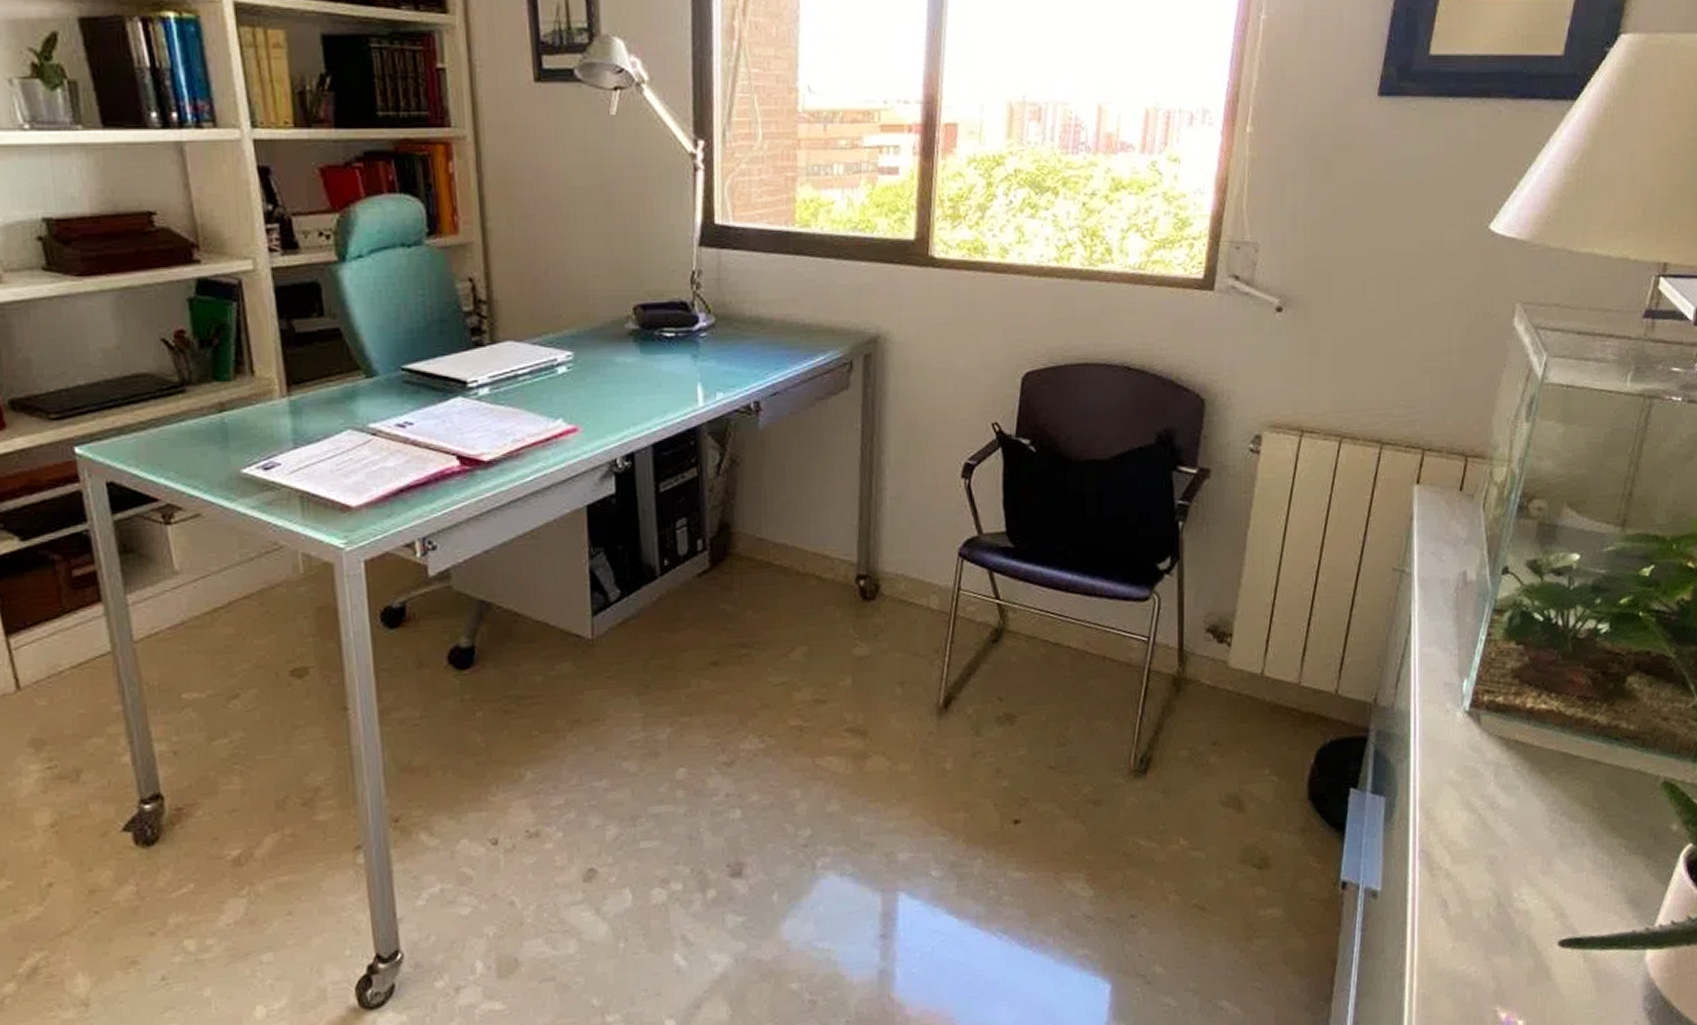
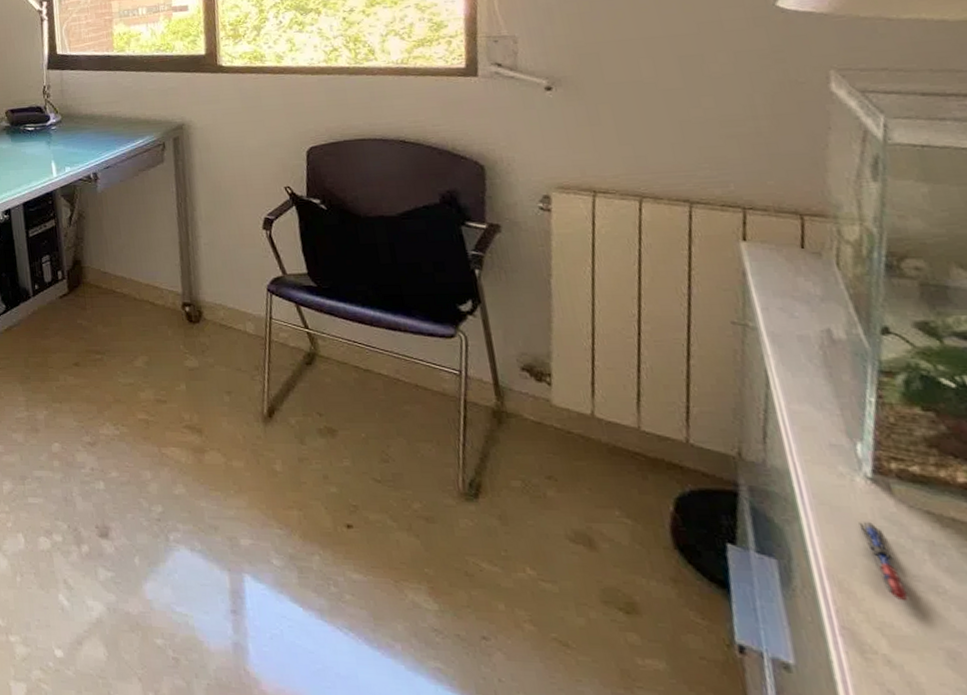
pen: none [1451,751,1475,820] -> present [858,521,913,601]

